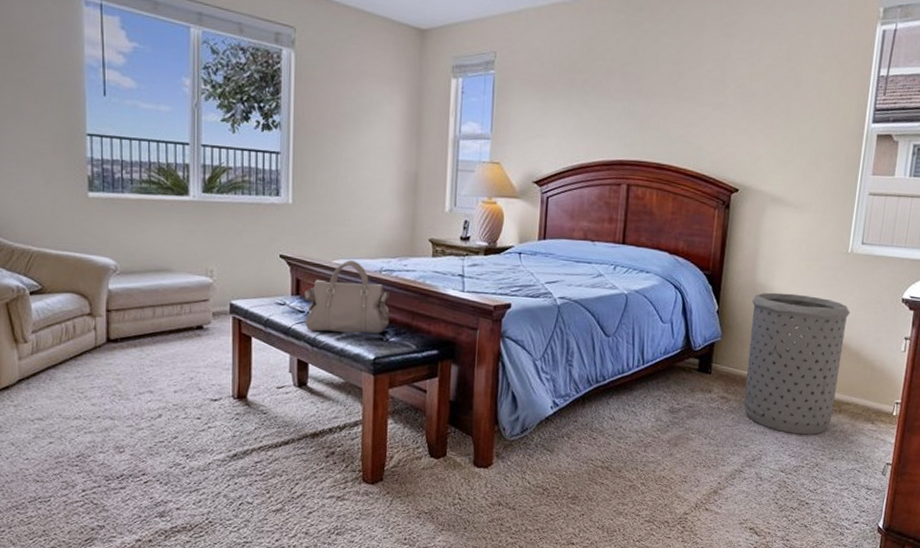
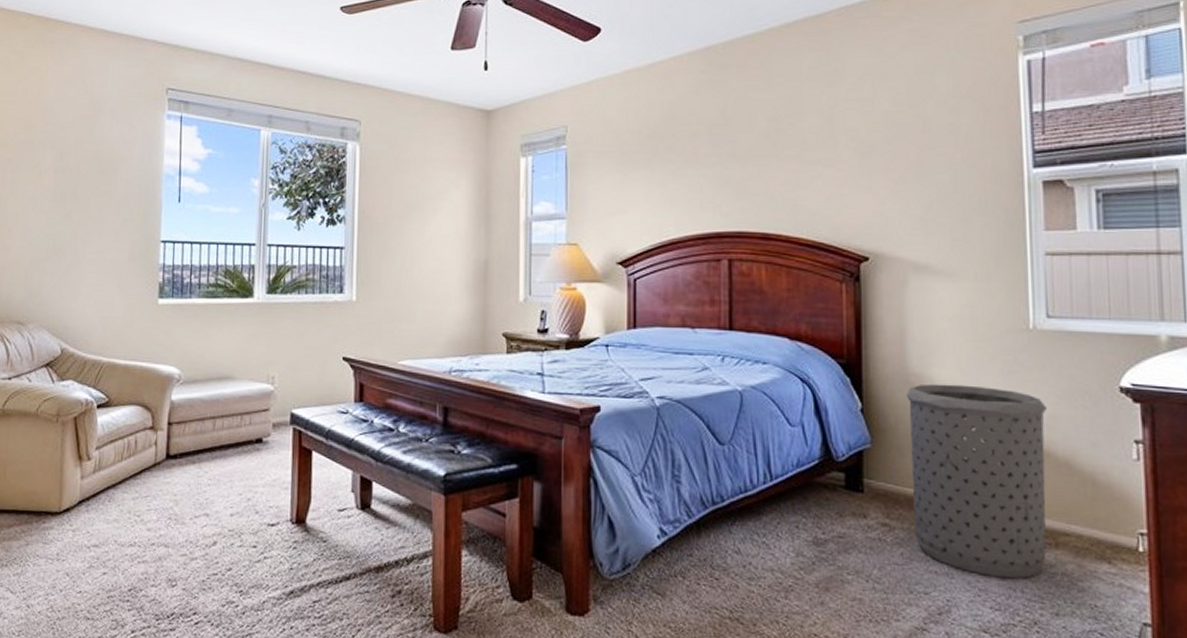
shoulder bag: present [304,260,390,334] -> none [367,361,461,445]

